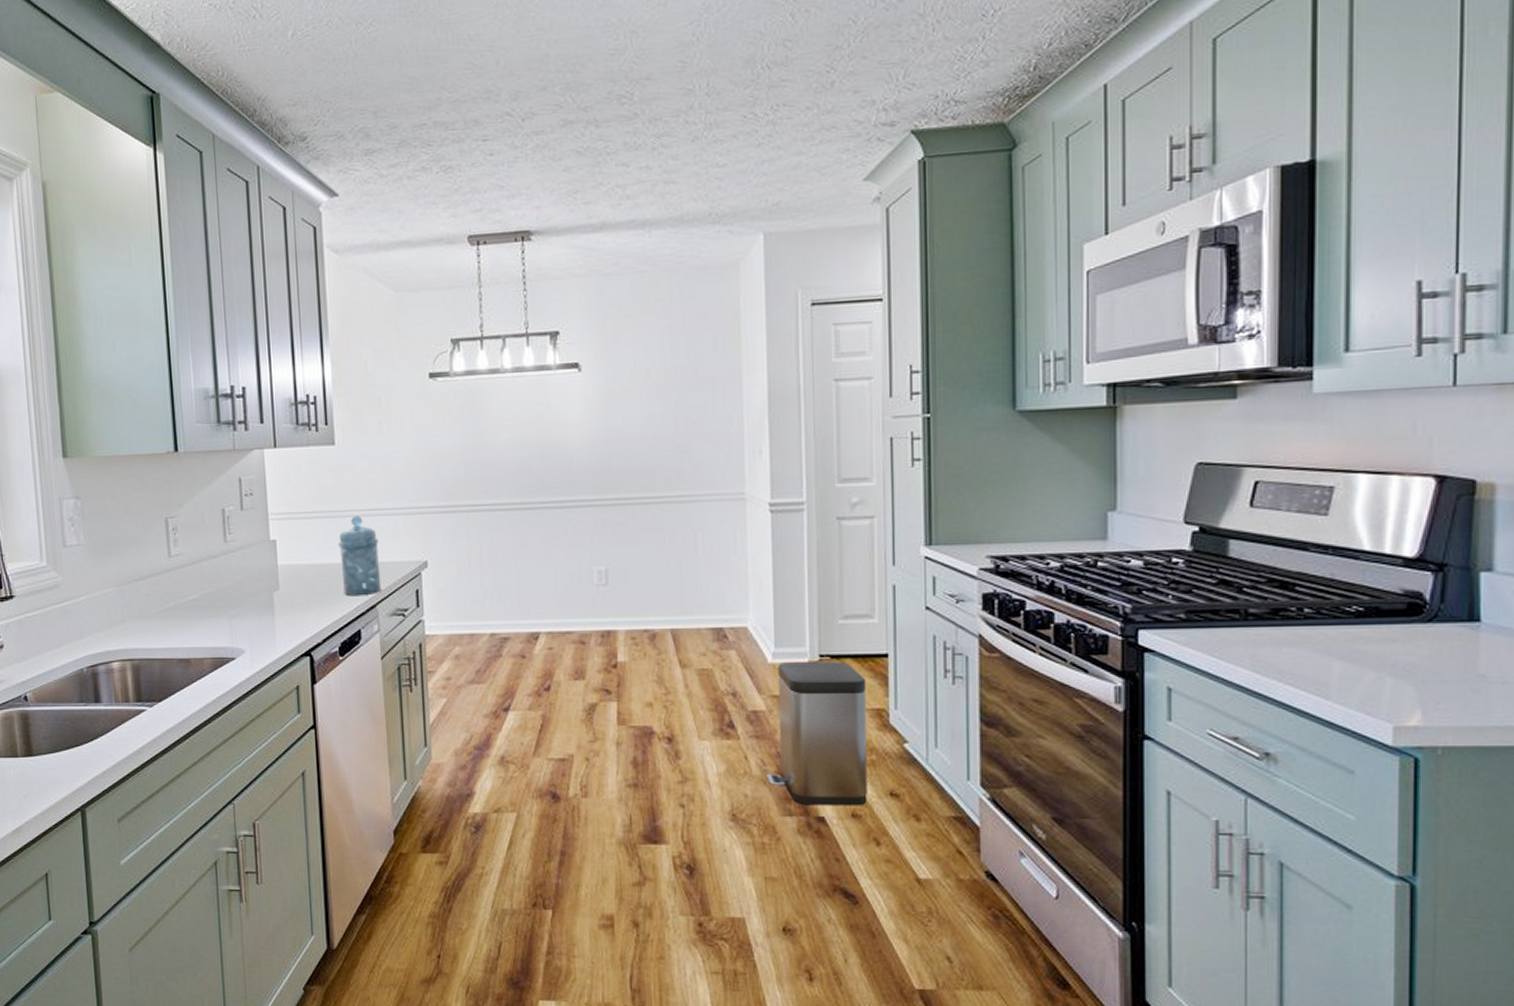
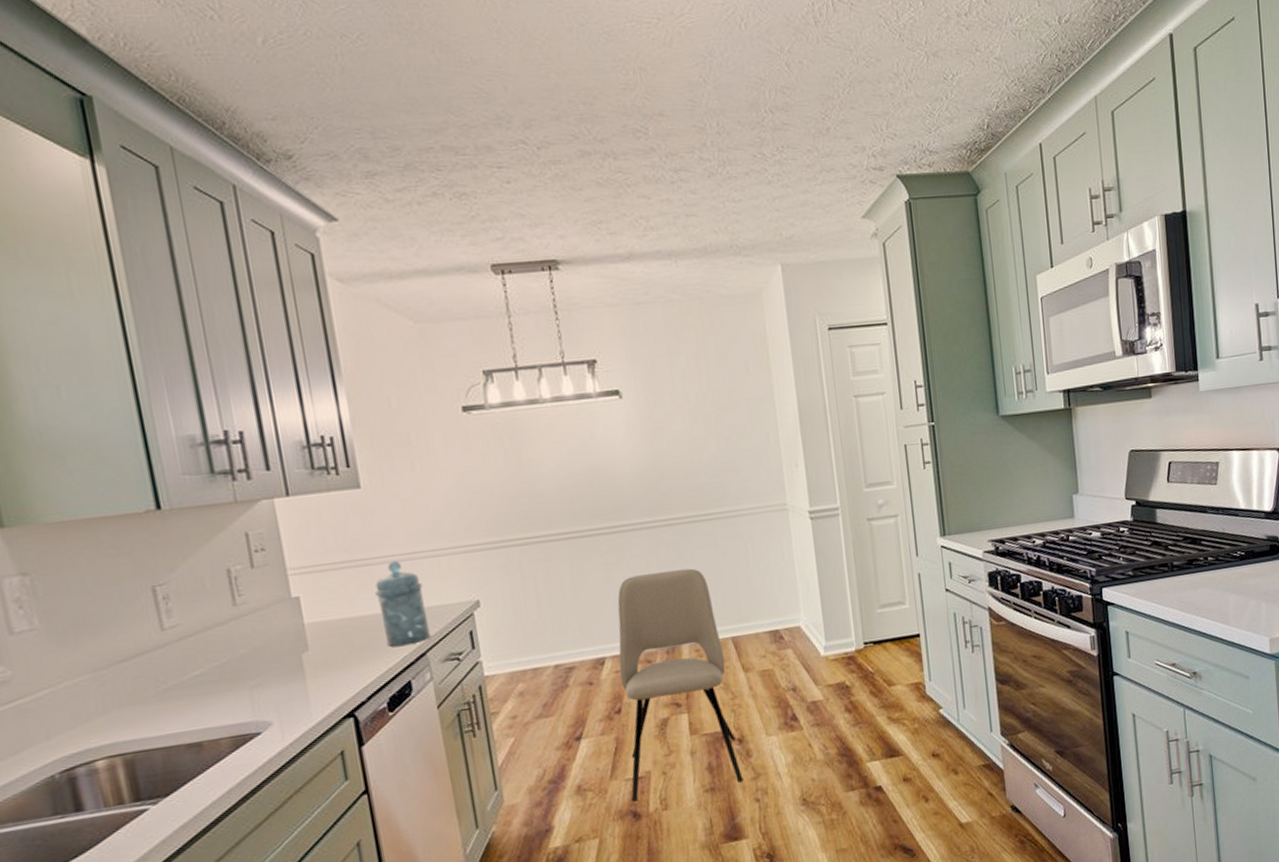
dining chair: none [552,552,669,783] -> present [617,568,744,802]
pedal bin: present [767,662,868,806] -> none [829,646,915,779]

